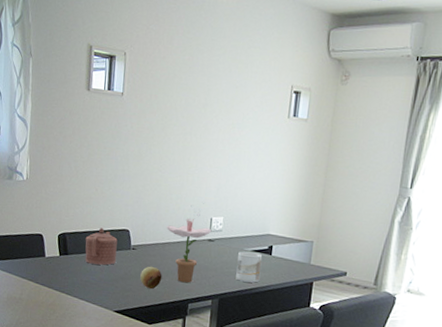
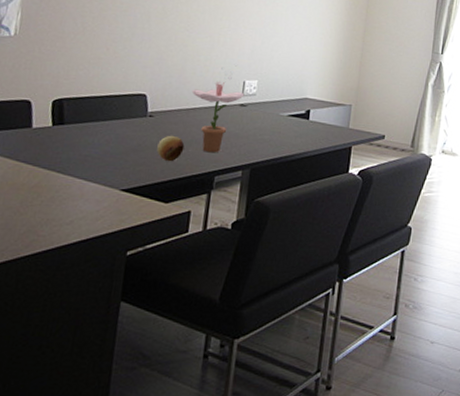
teapot: present [85,227,118,265] -> none [87,92,131,136]
mug: present [236,251,263,283] -> none [270,116,300,150]

